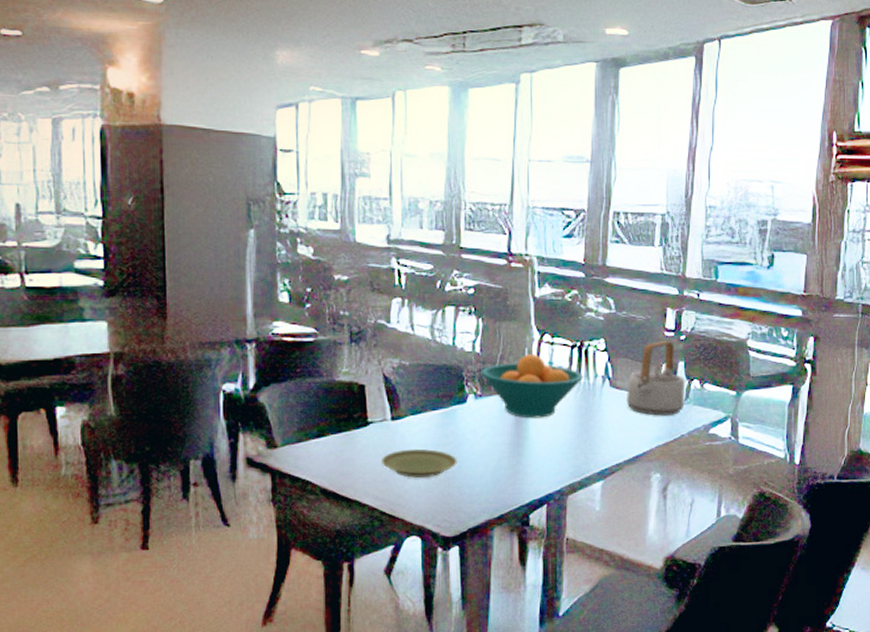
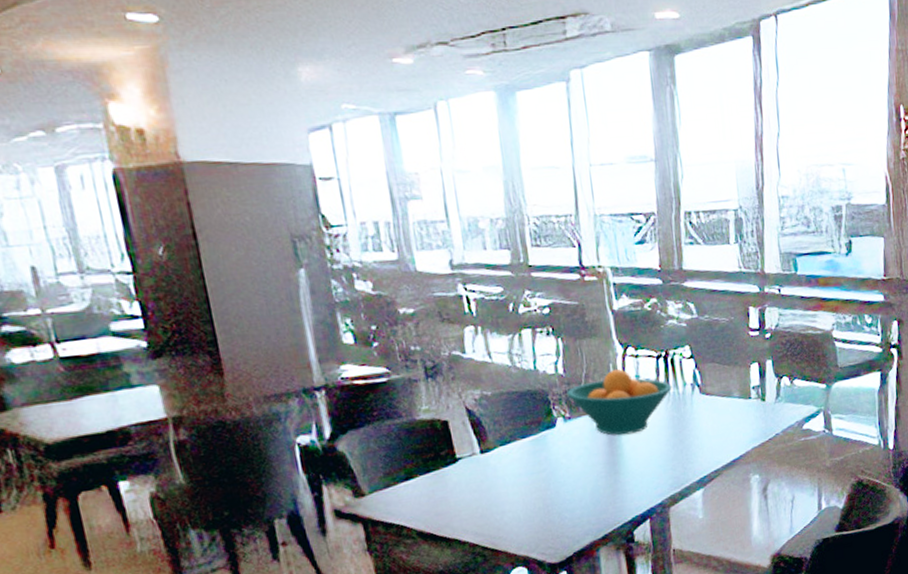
plate: present [382,448,457,478] -> none [476,478,555,510]
teapot: present [627,340,685,416] -> none [717,340,776,418]

